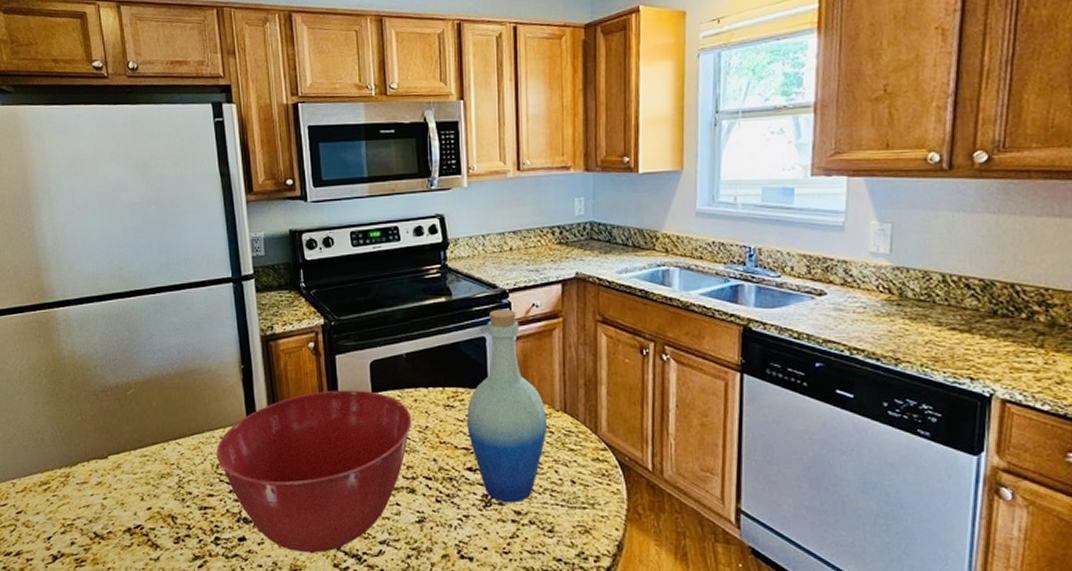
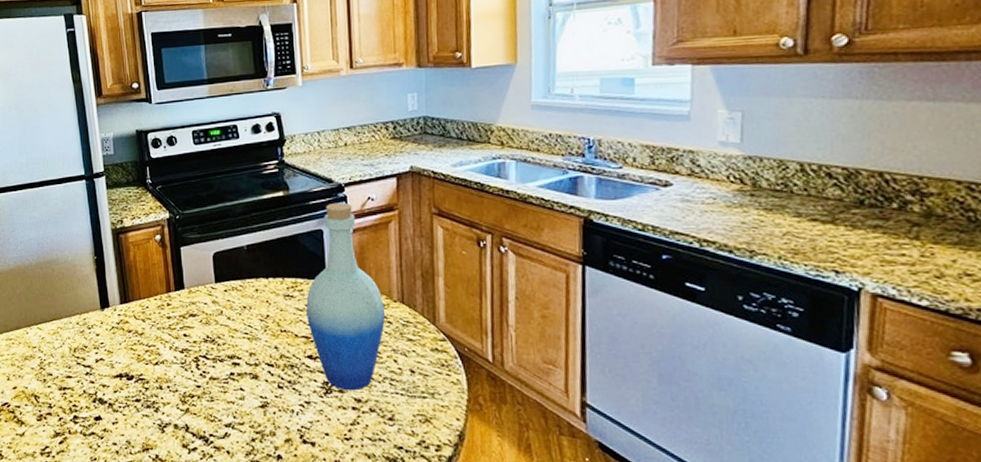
mixing bowl: present [216,390,412,553] -> none [73,280,254,434]

